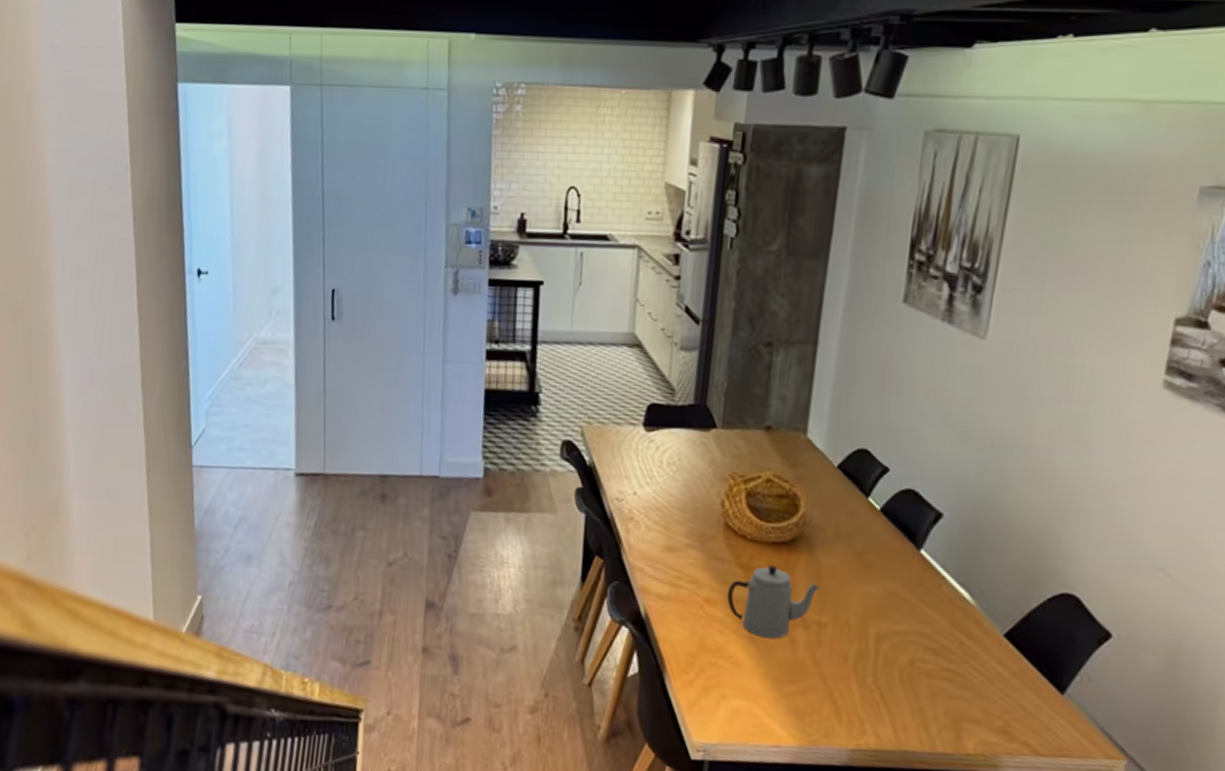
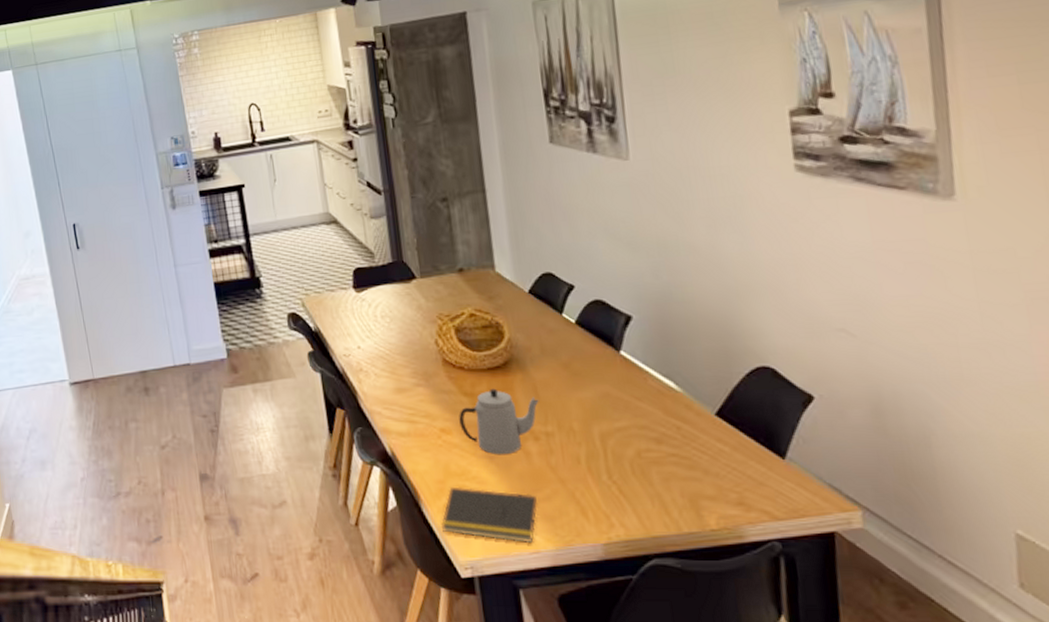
notepad: none [681,662,792,736] -> present [440,486,538,542]

